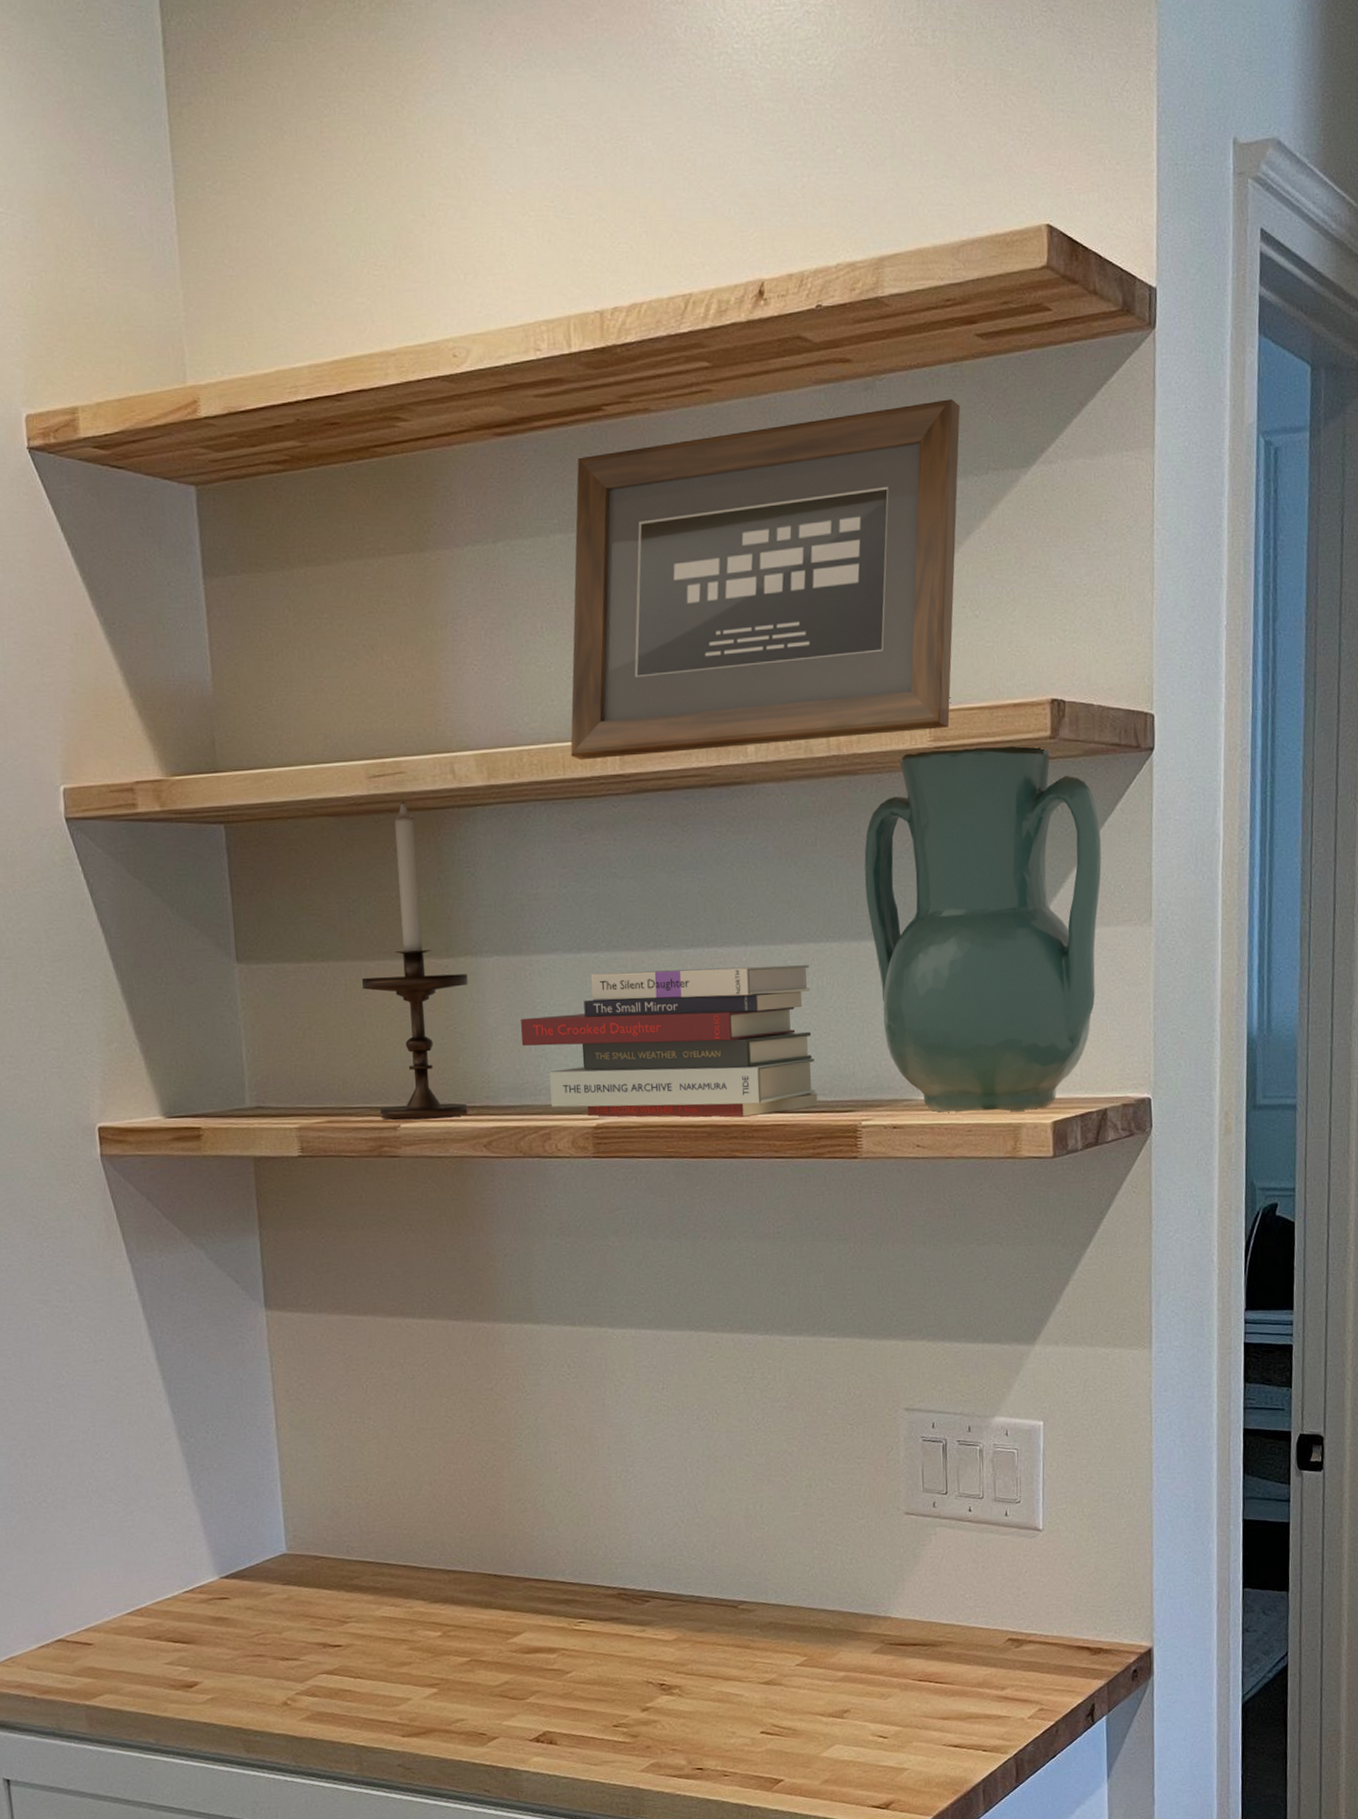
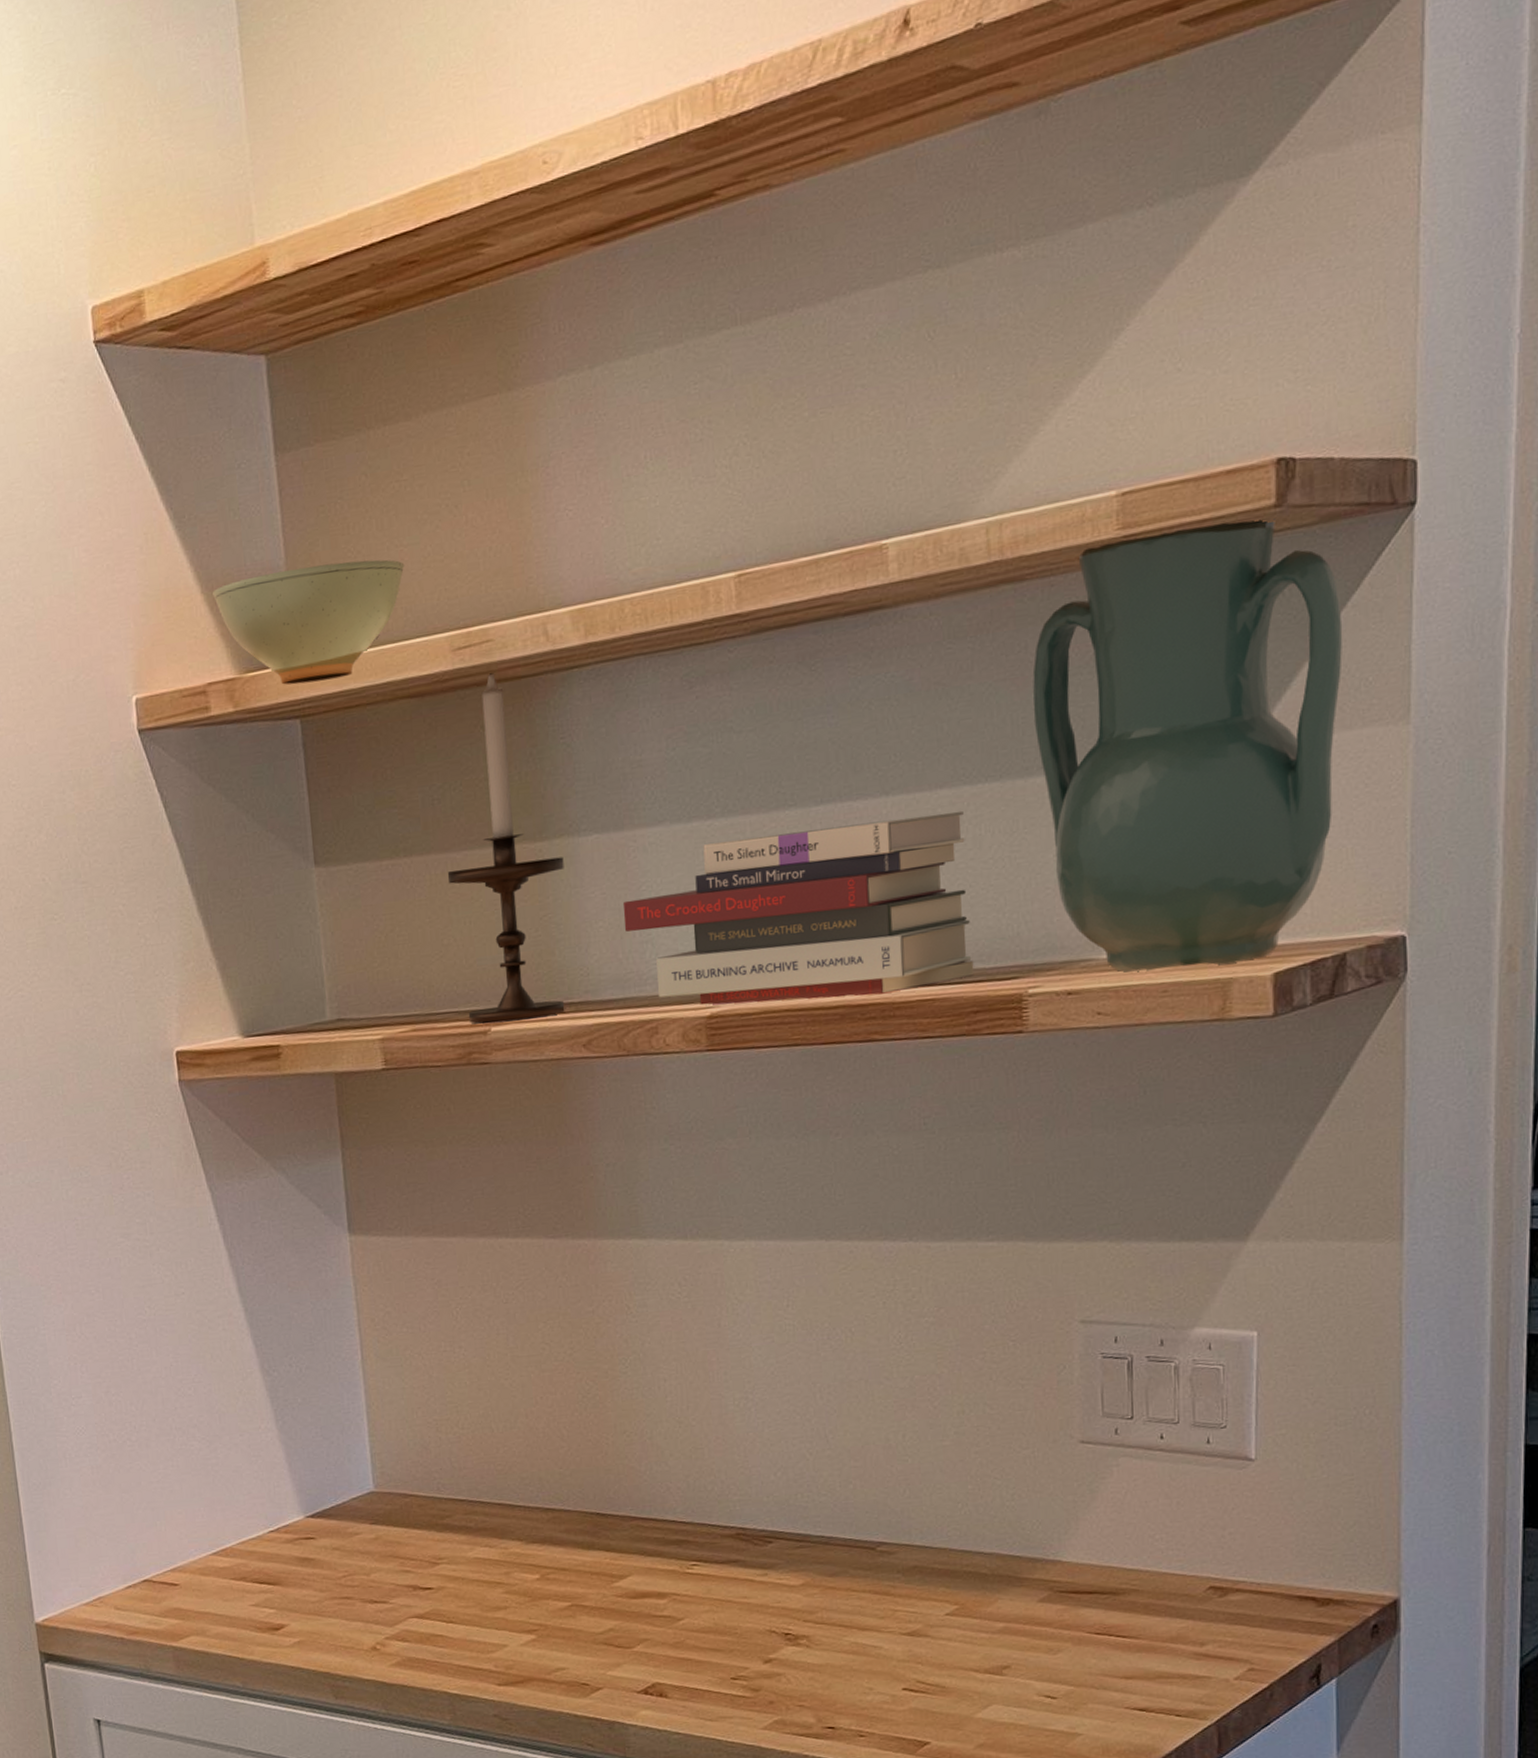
bowl: none [140,685,325,792] -> present [211,559,405,685]
picture frame: present [570,399,960,760] -> none [679,108,1159,604]

